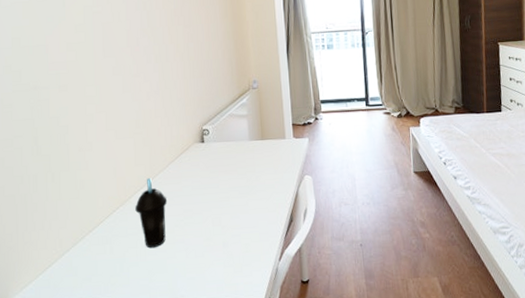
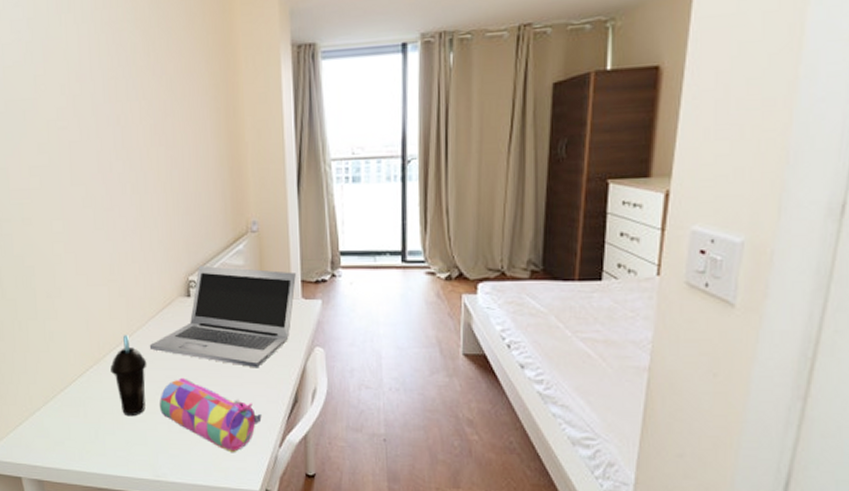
laptop: none [169,117,288,197] -> present [149,266,296,368]
pencil case: none [178,210,264,270] -> present [160,377,262,453]

